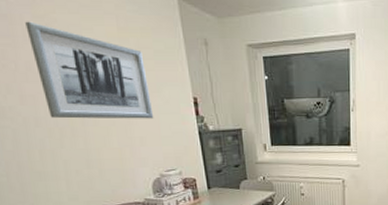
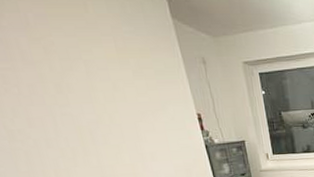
wall art: present [25,21,154,119] -> none [22,45,162,139]

